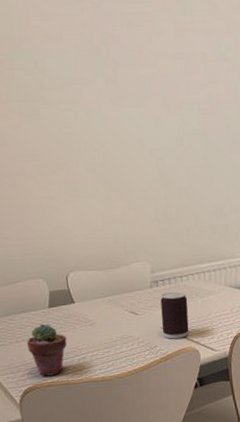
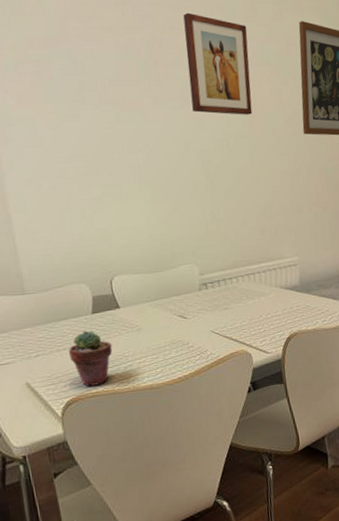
wall art: none [141,7,208,113] -> present [183,12,253,115]
beverage can: present [160,291,189,339] -> none [210,293,241,343]

